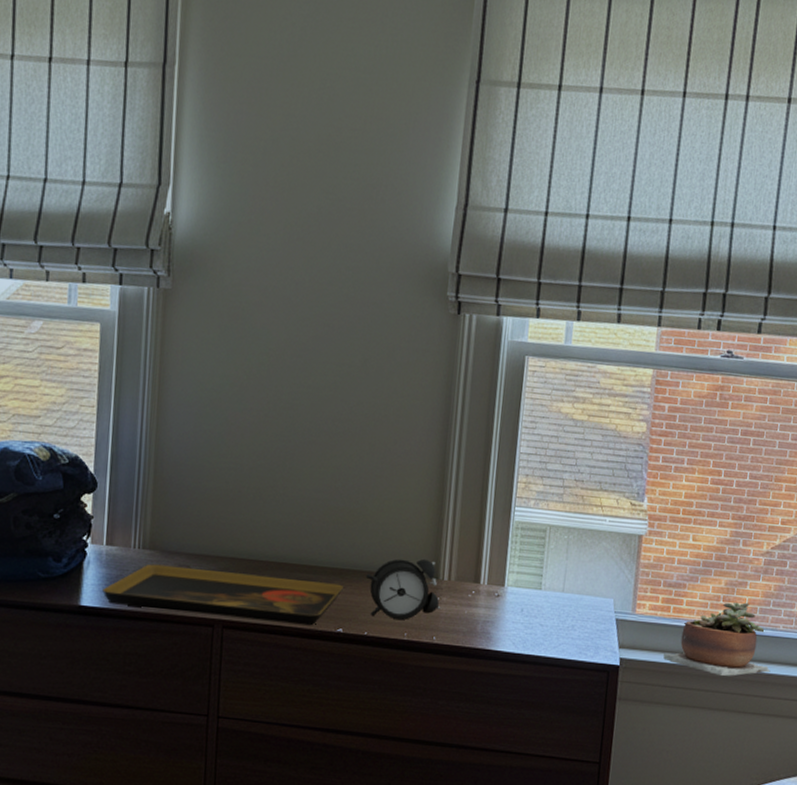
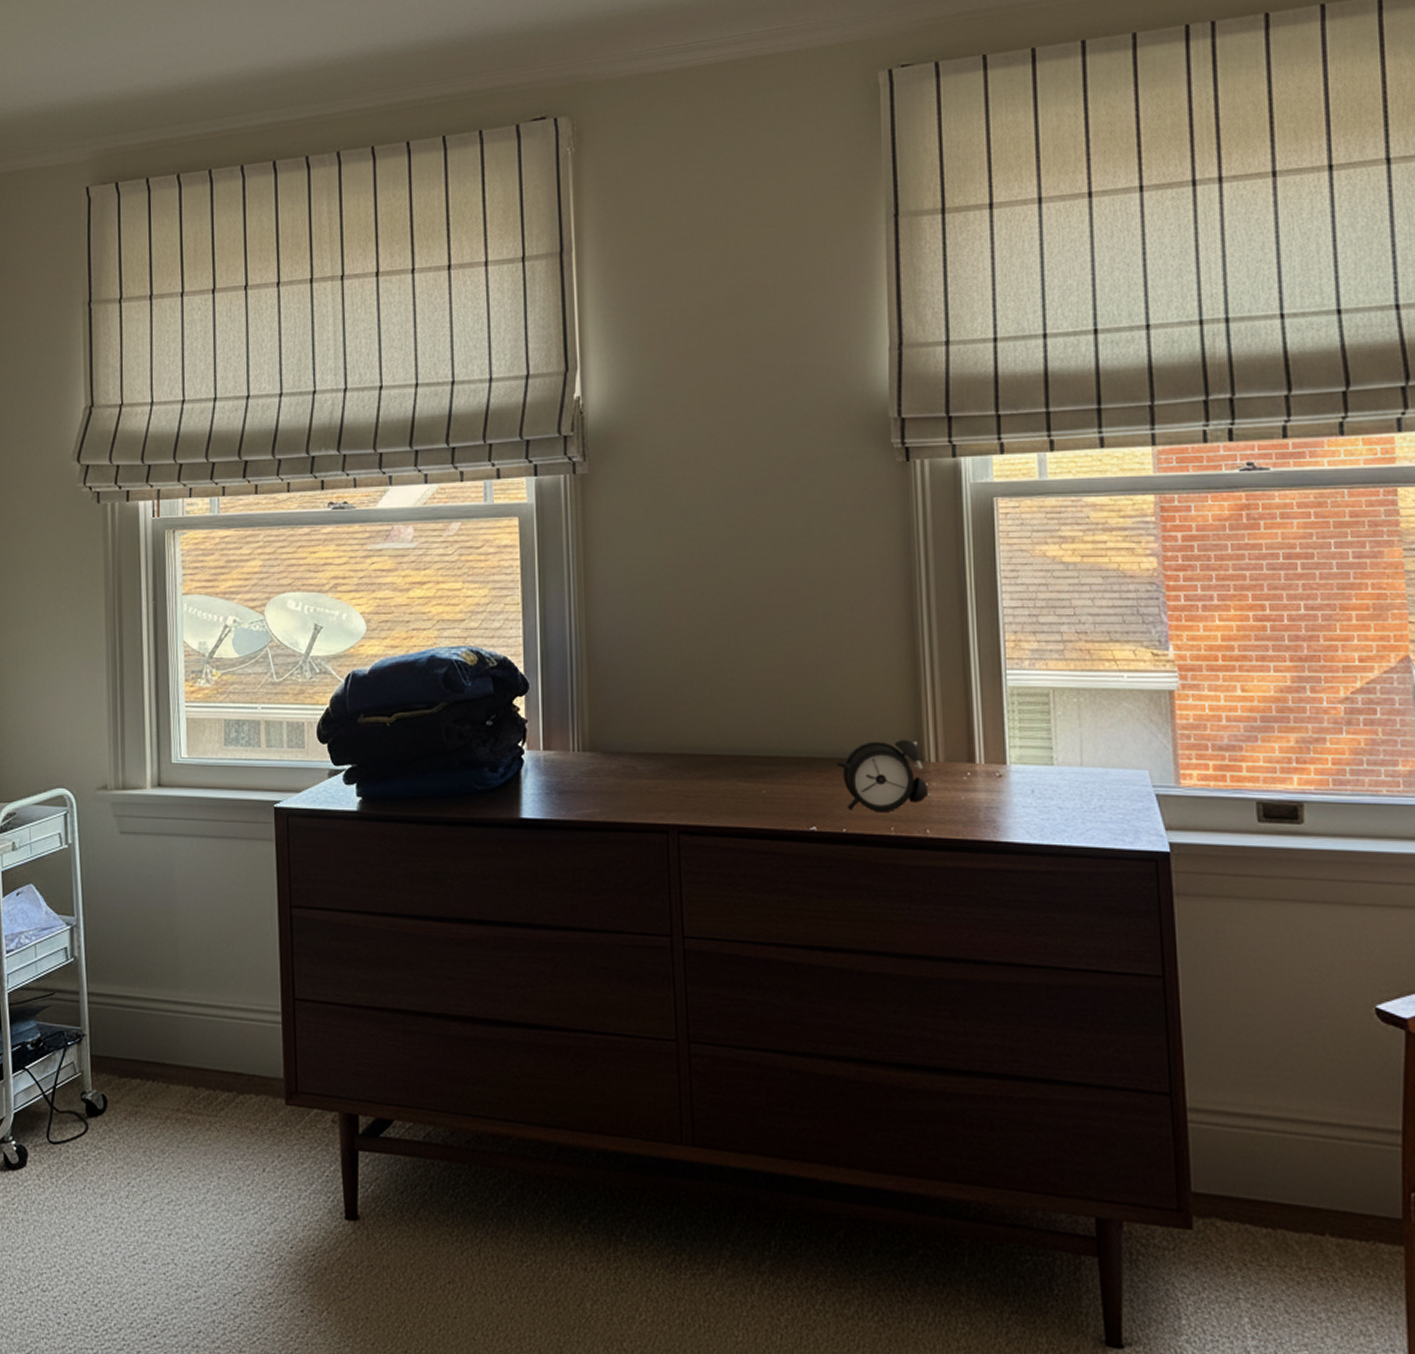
decorative tray: present [102,564,344,626] -> none [543,767,813,825]
succulent plant: present [663,602,771,676] -> none [1227,763,1380,858]

